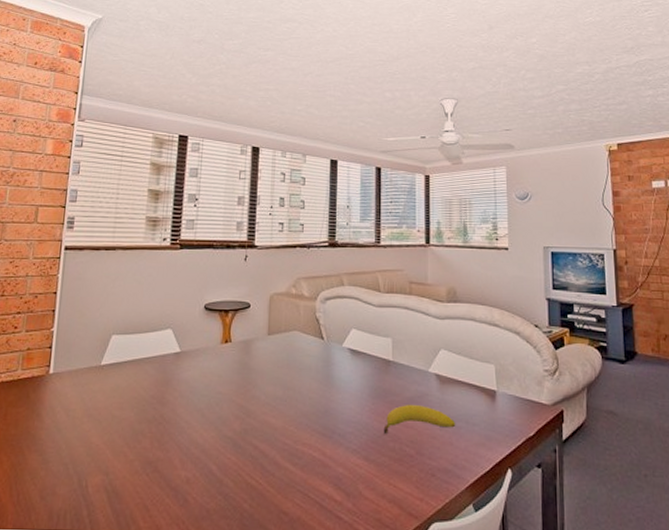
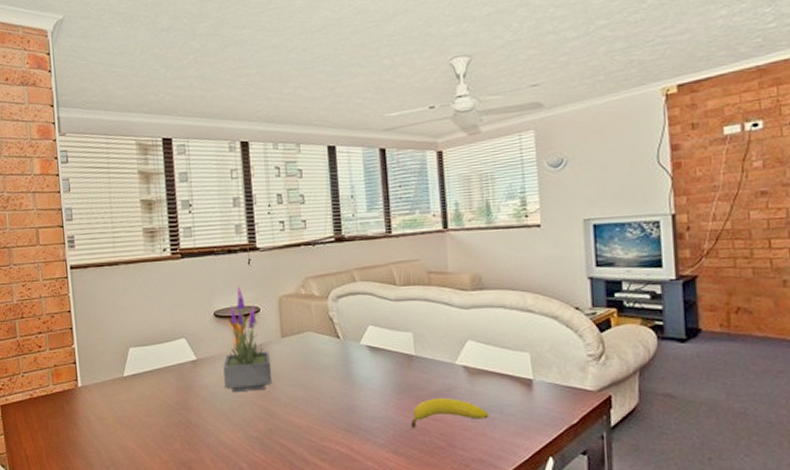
potted plant: none [205,280,255,389] -> present [223,285,272,393]

